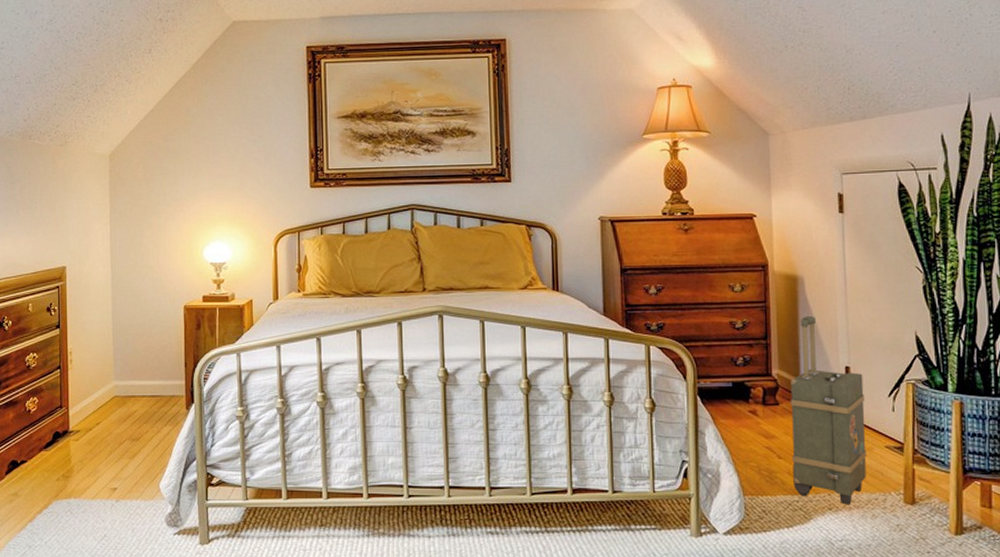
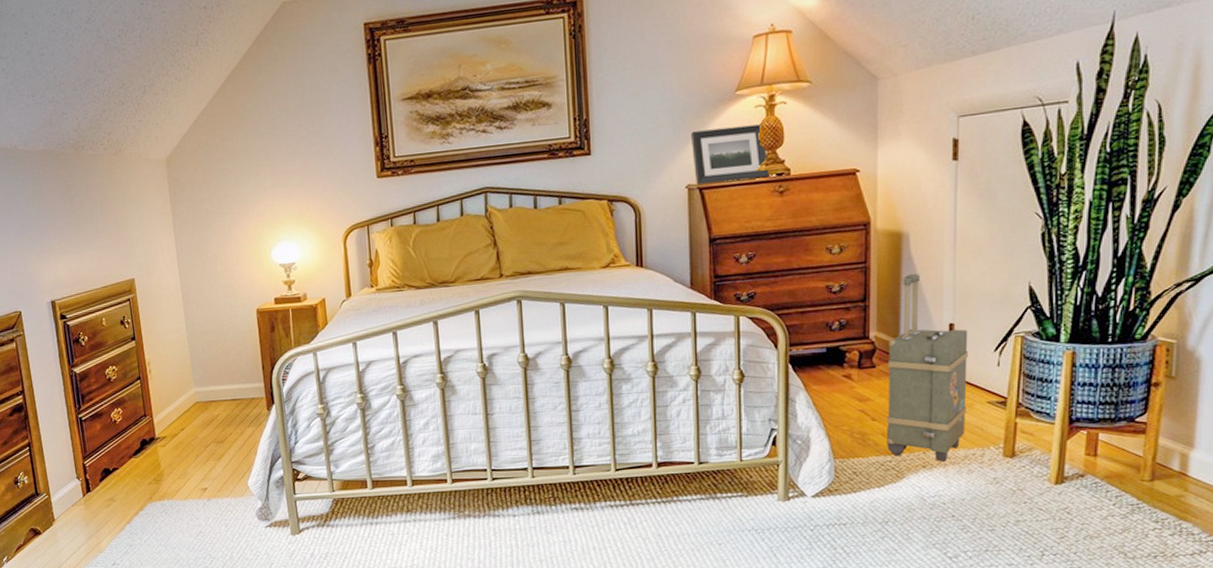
picture frame: none [603,166,675,217] -> present [691,124,769,185]

